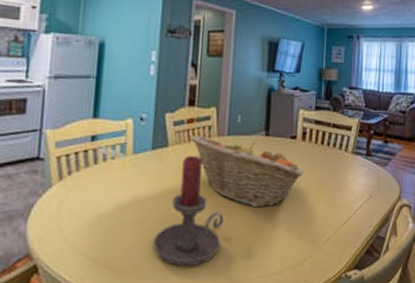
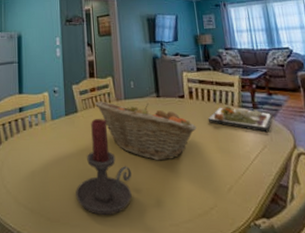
dinner plate: none [317,152,384,182] -> present [208,106,273,133]

